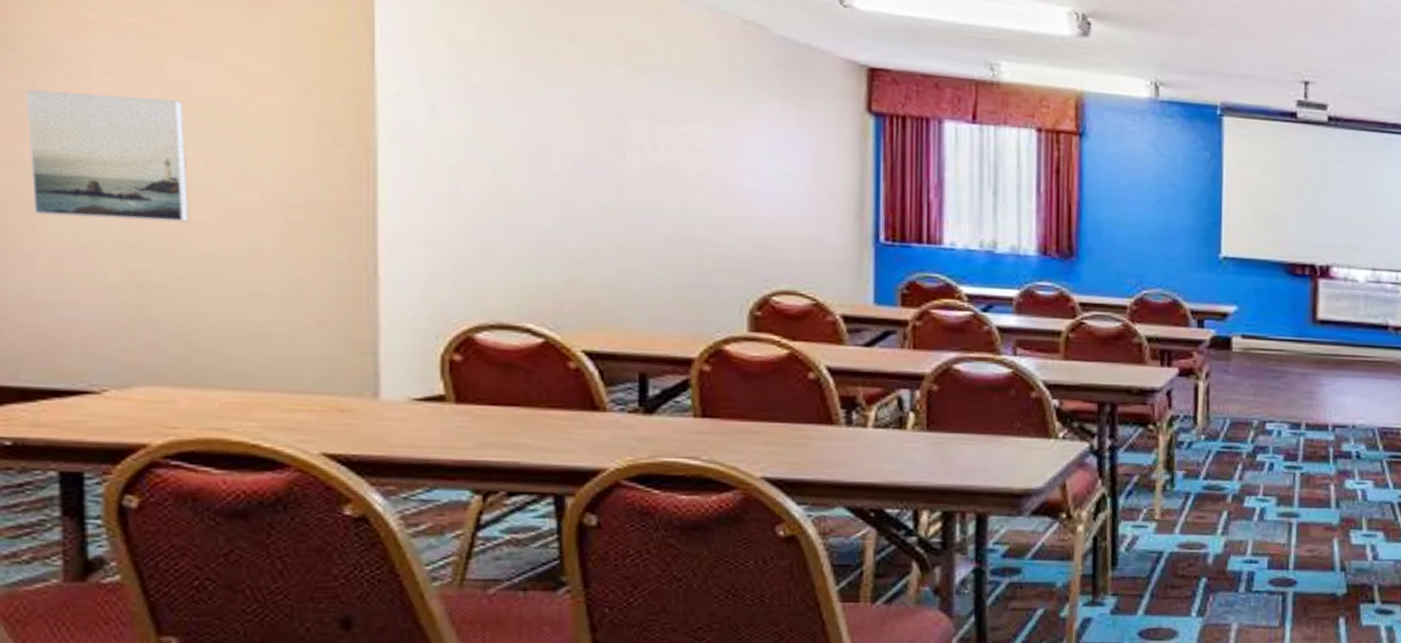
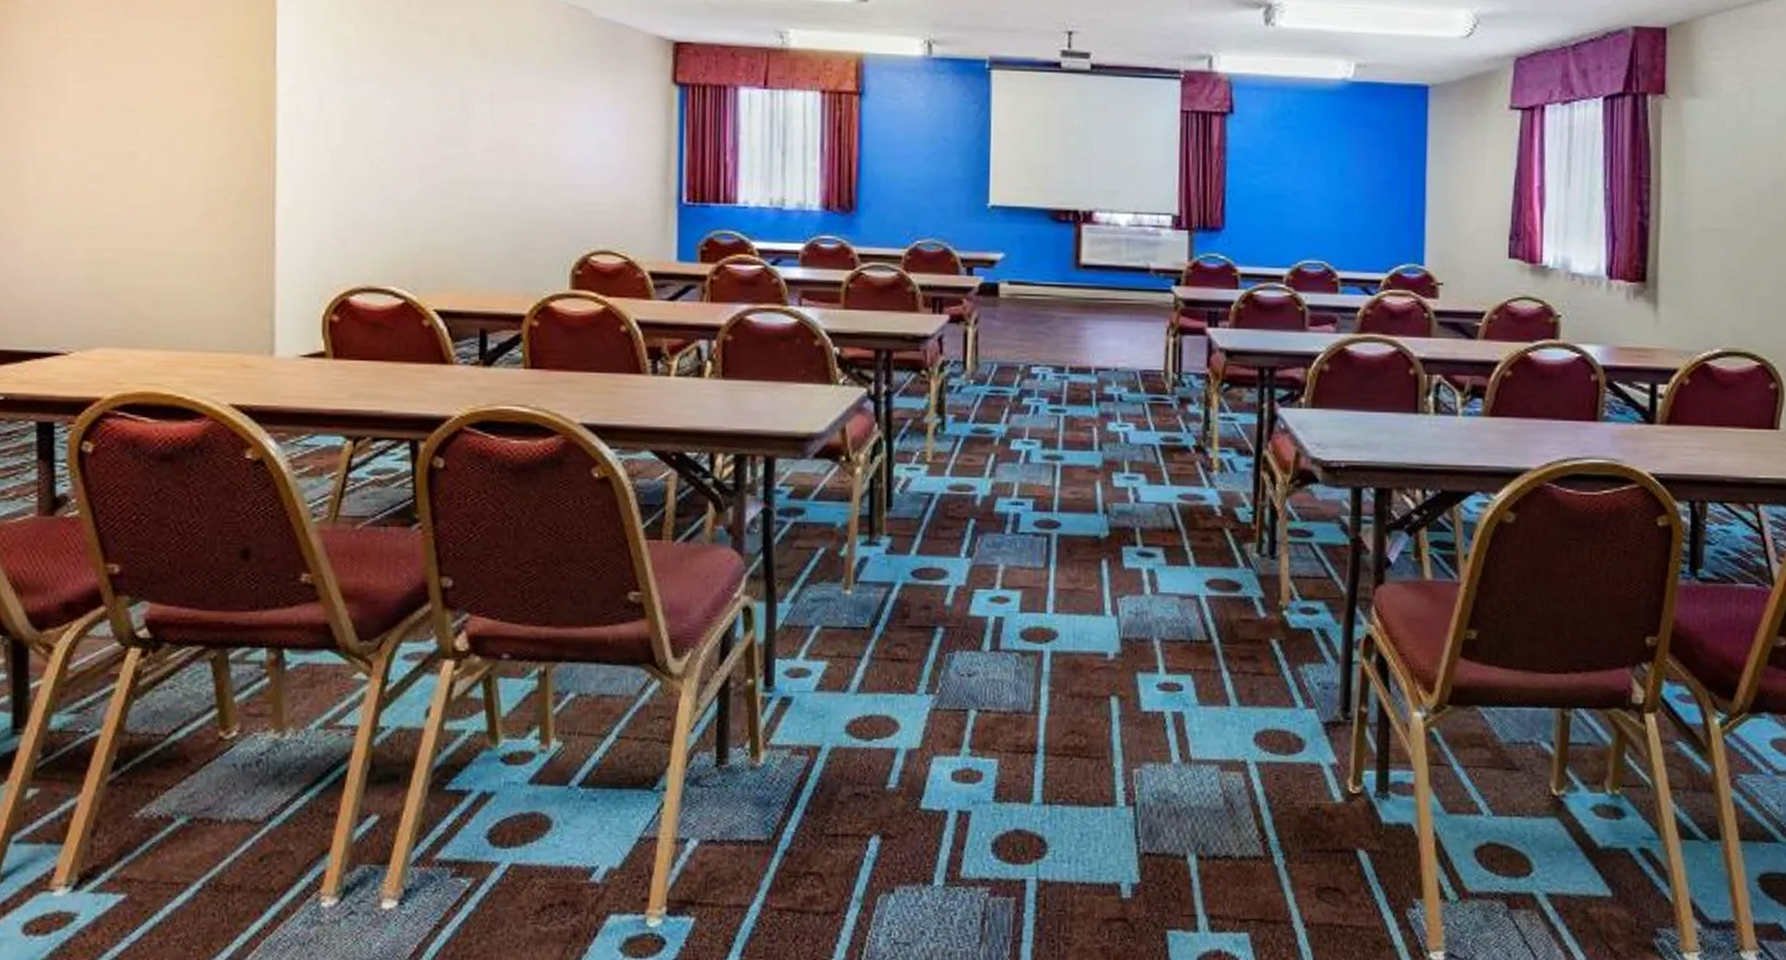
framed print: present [25,89,190,223] -> none [20,99,136,207]

